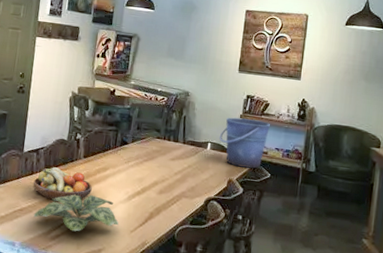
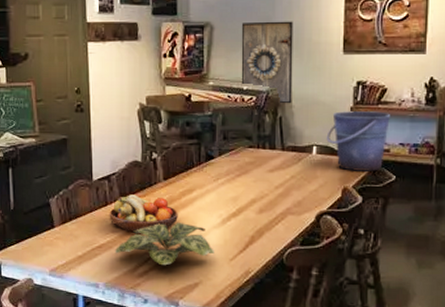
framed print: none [157,38,203,107] -> present [241,21,293,104]

